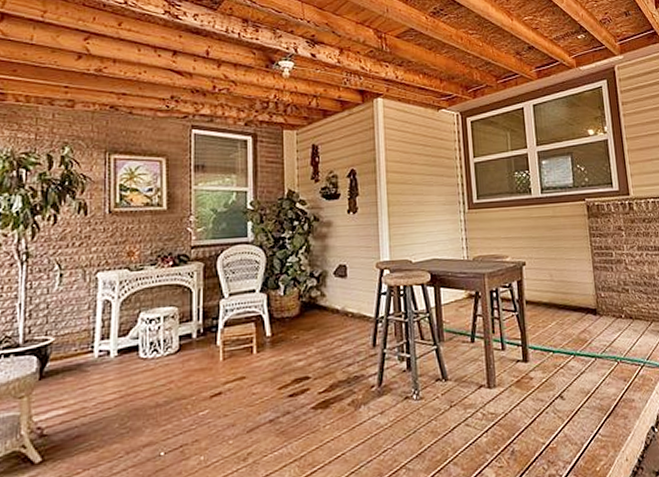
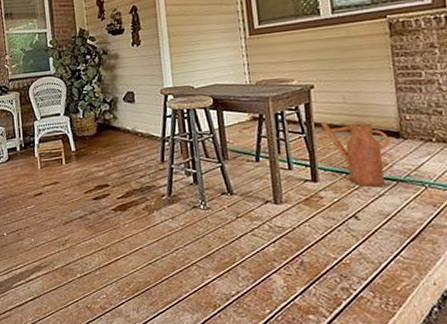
watering can: none [530,298,589,366] -> present [320,121,389,188]

